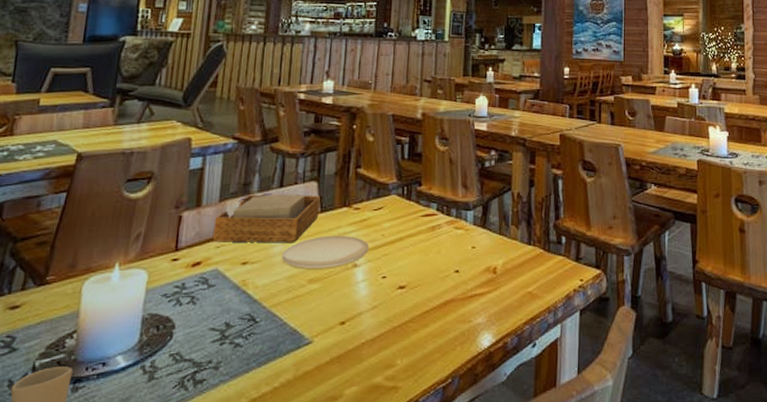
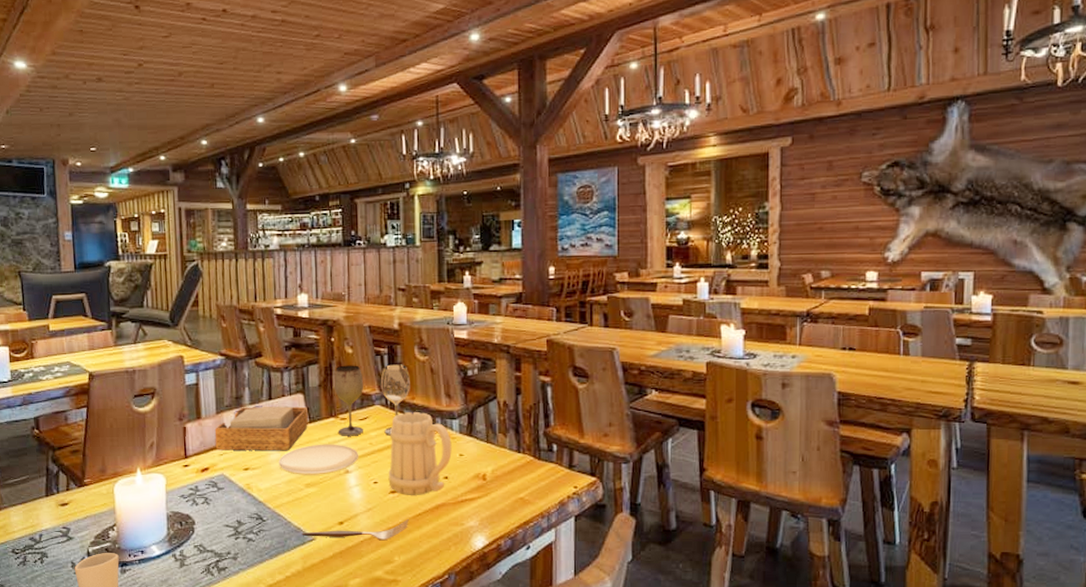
fork: none [297,317,416,342] -> present [302,519,409,541]
wineglass: none [349,153,429,227] -> present [333,364,410,436]
beer mug: none [397,203,465,291] -> present [388,412,452,495]

